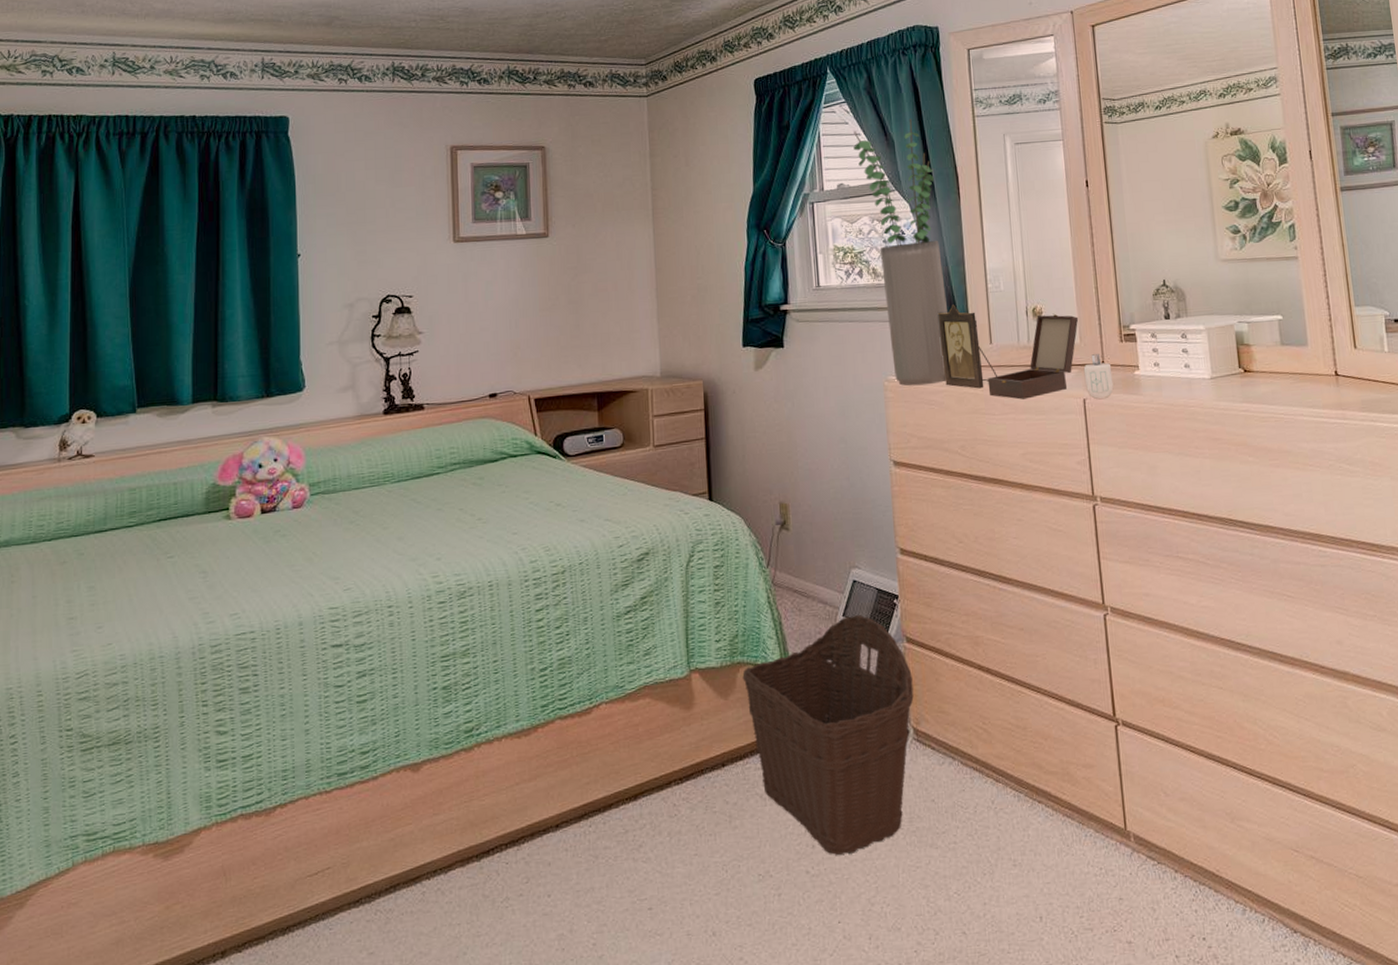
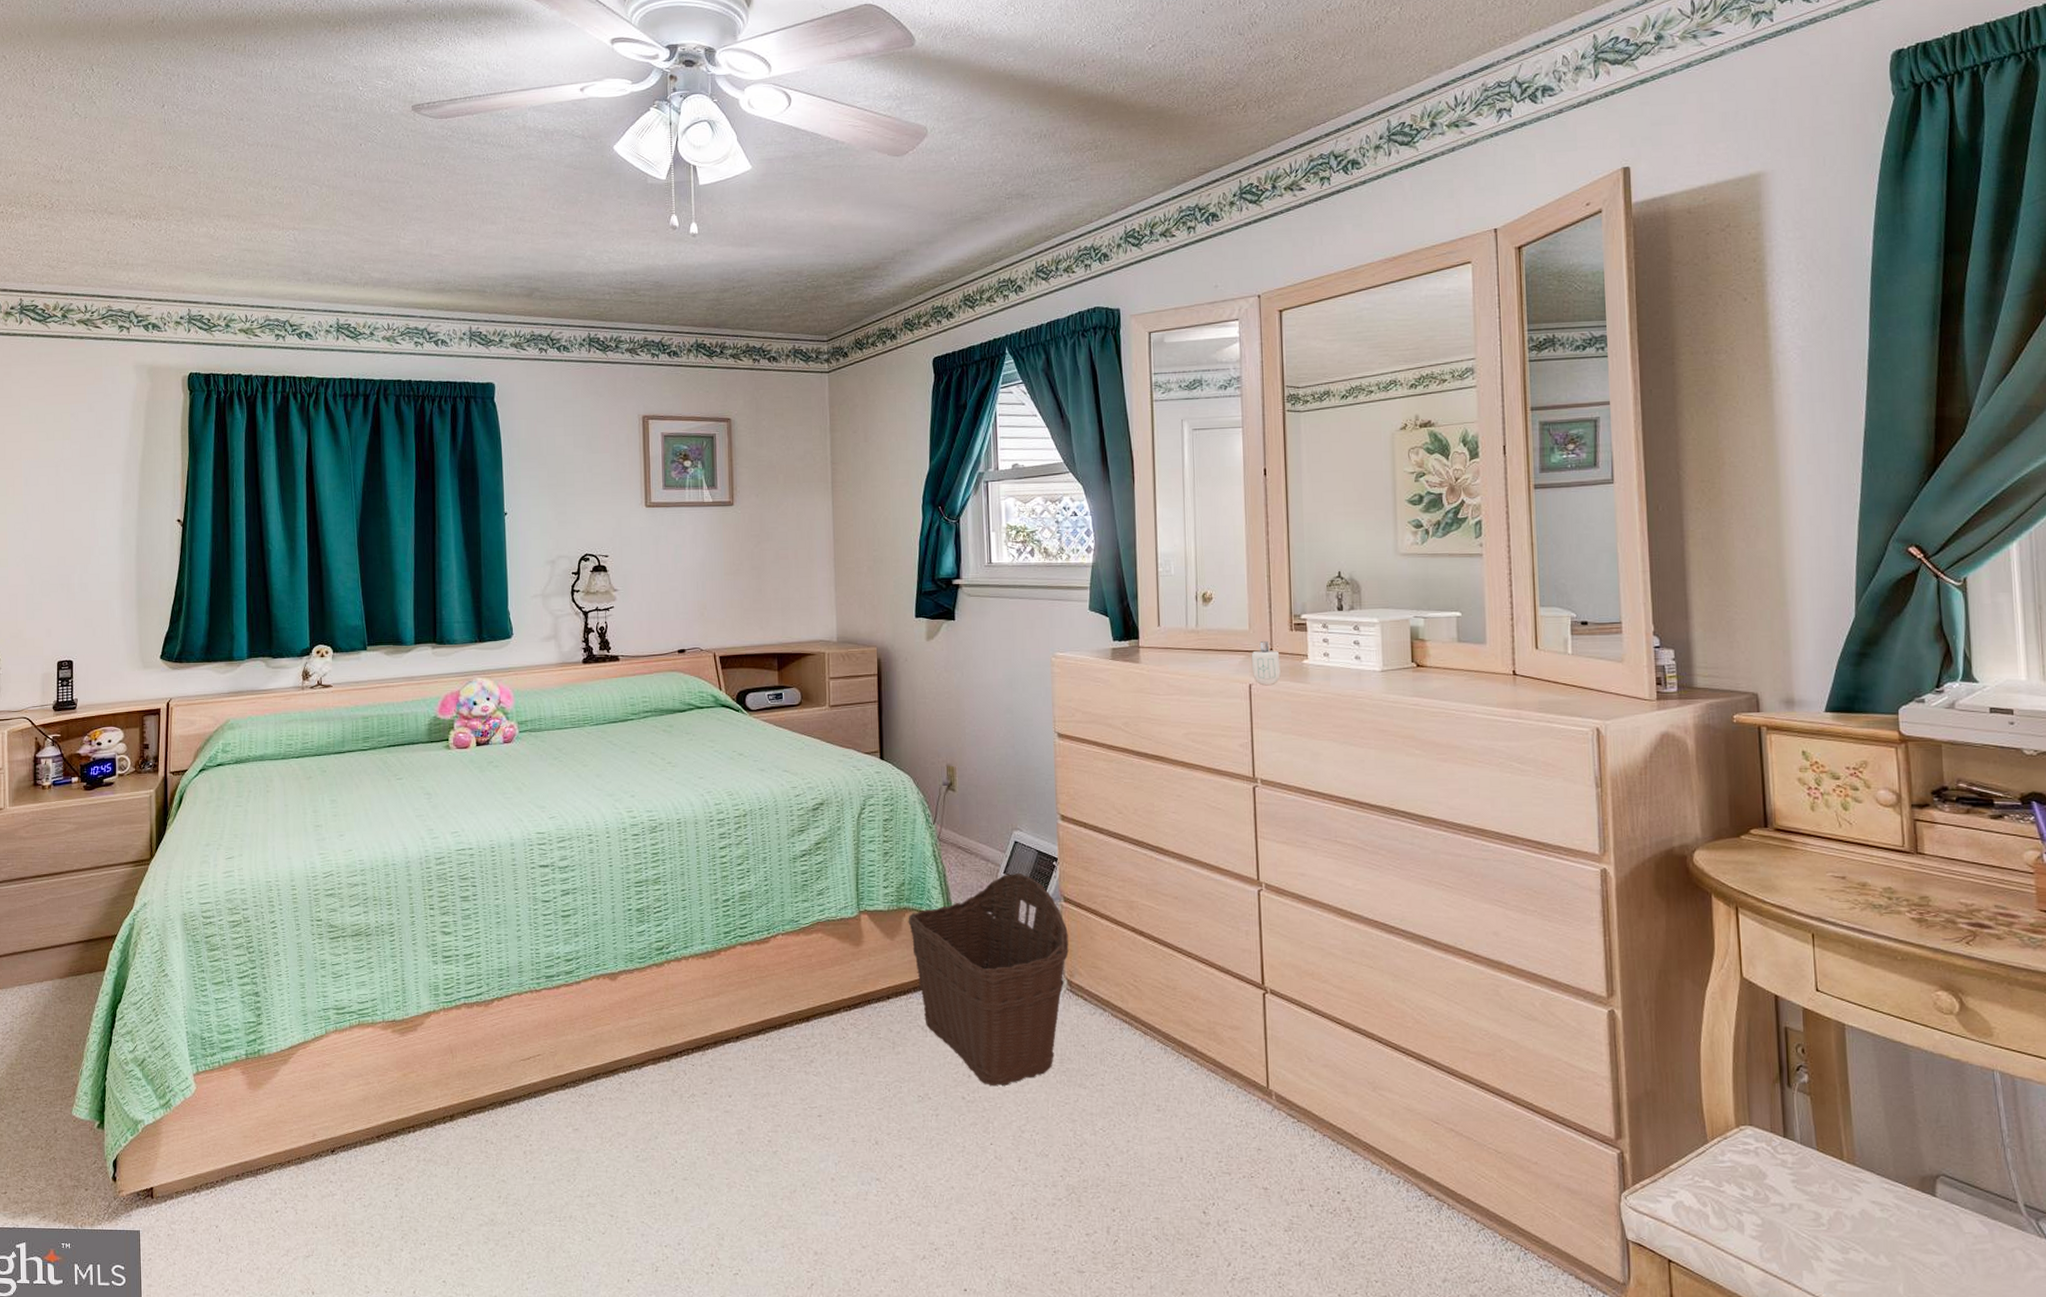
vase: present [853,119,947,387] -> none [1029,401,1117,663]
photo frame: present [937,304,997,389] -> none [1107,586,1164,669]
jewelry box: present [987,313,1079,400] -> none [1154,599,1249,682]

